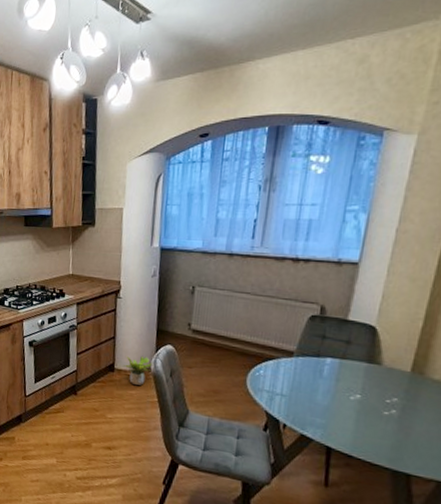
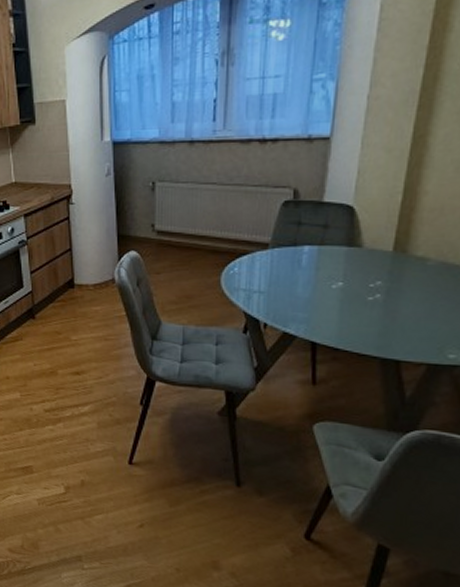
potted plant: present [122,356,153,385] -> none [83,266,117,299]

